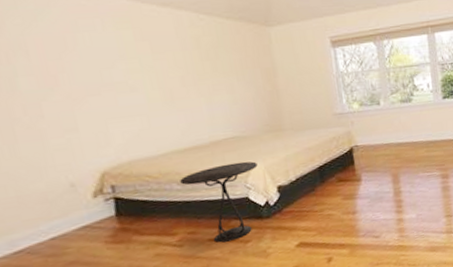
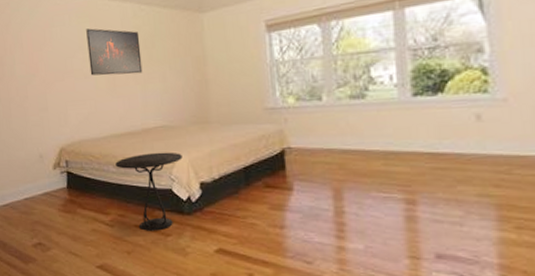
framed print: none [128,36,207,89] -> present [86,28,143,76]

